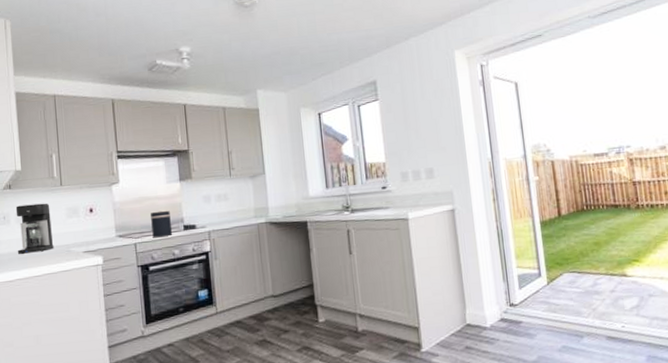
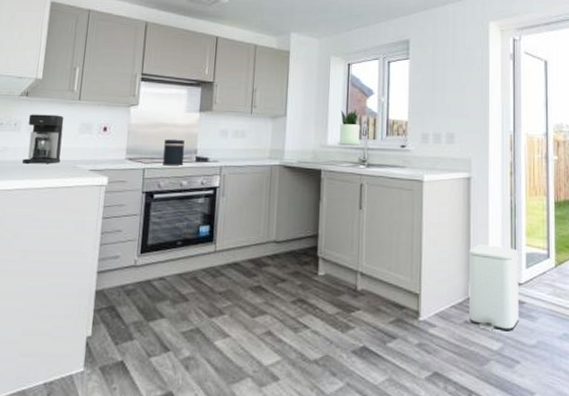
planter: none [317,158,342,196] -> present [338,110,361,146]
pedal bin: none [462,271,518,352] -> present [468,244,520,332]

